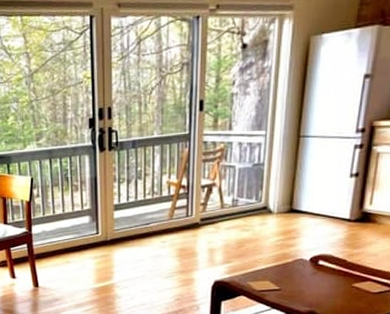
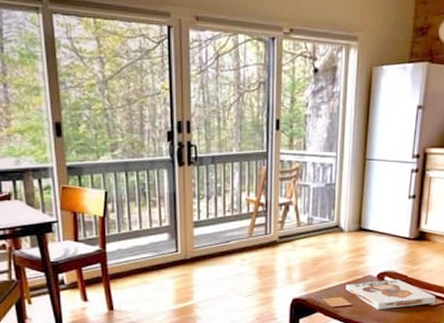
board game: none [273,263,381,295] -> present [345,279,436,309]

